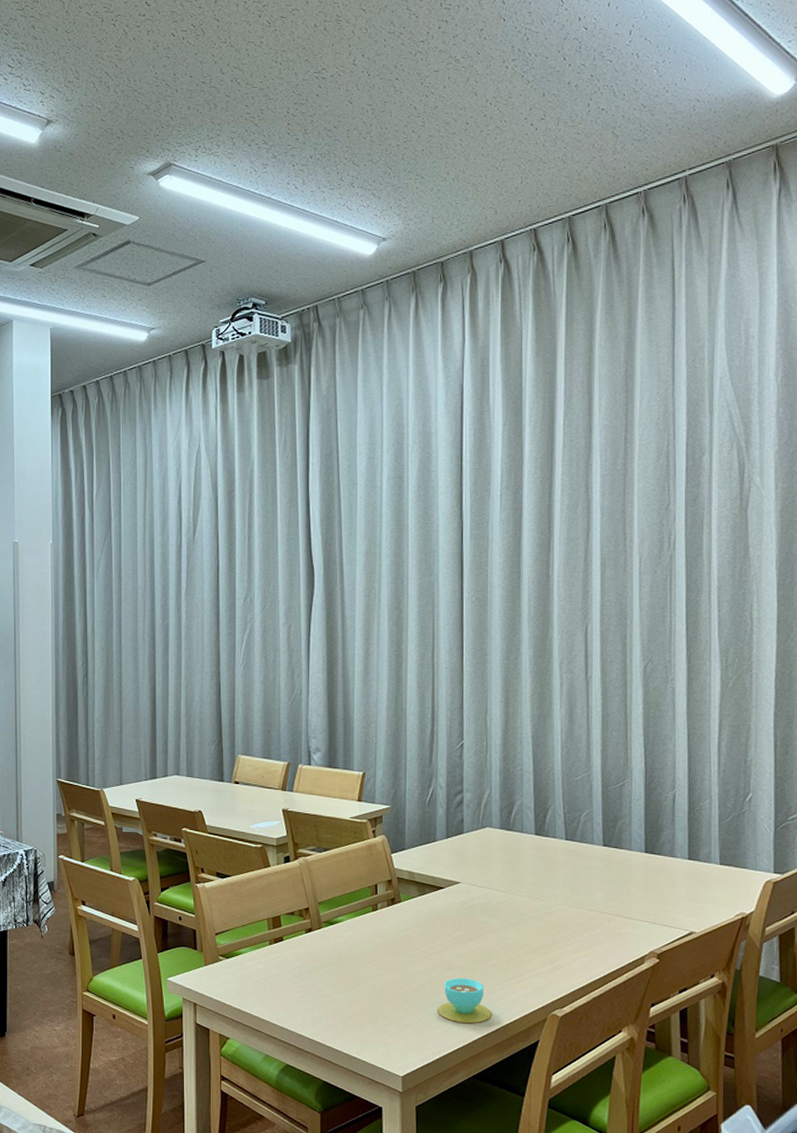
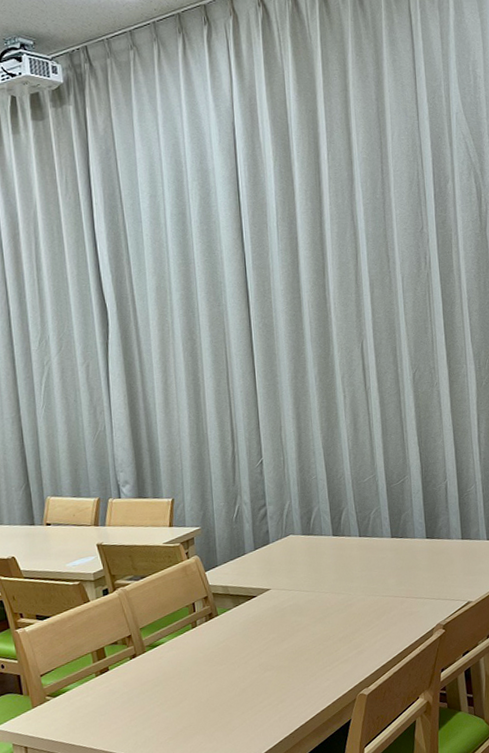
teacup: present [438,978,492,1024] -> none [260,675,308,717]

